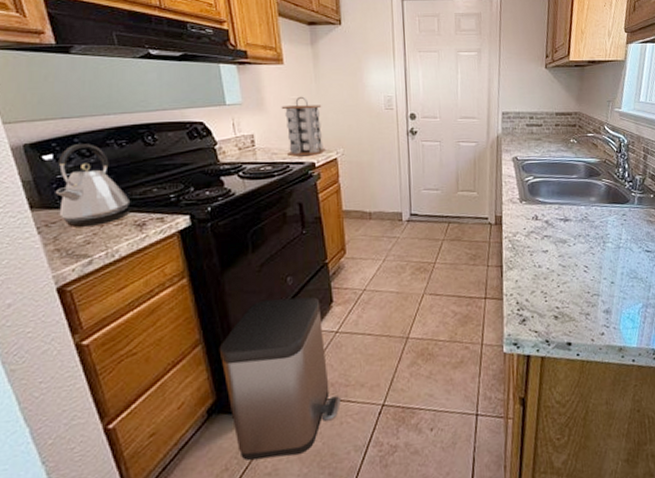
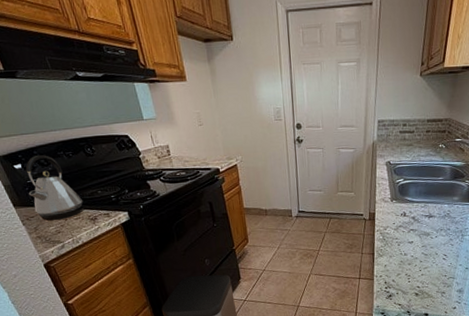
spice rack: present [281,96,326,157] -> none [188,110,228,164]

